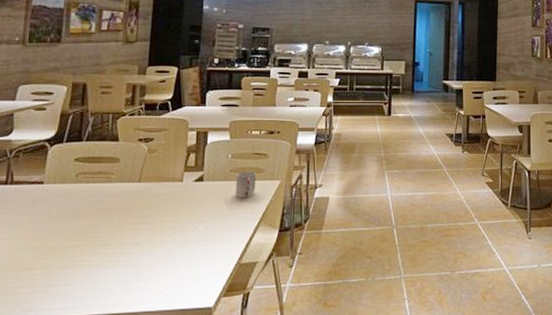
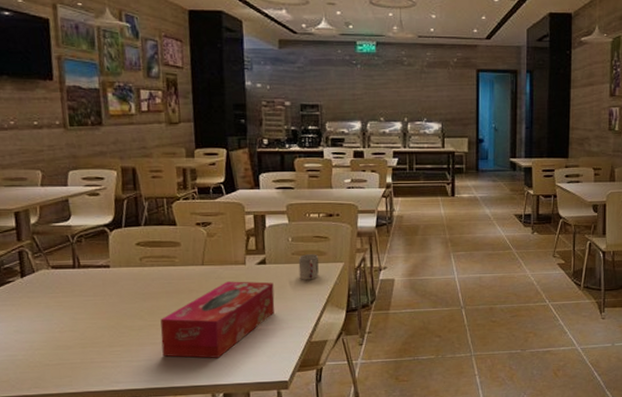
tissue box: none [83,199,209,282] -> present [160,281,275,358]

